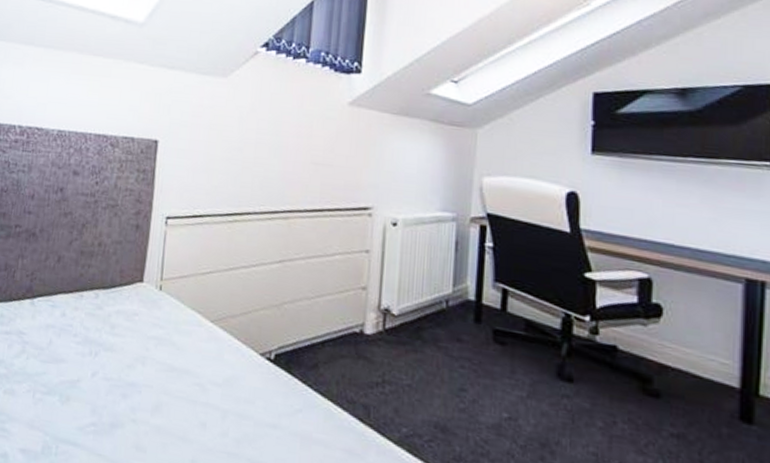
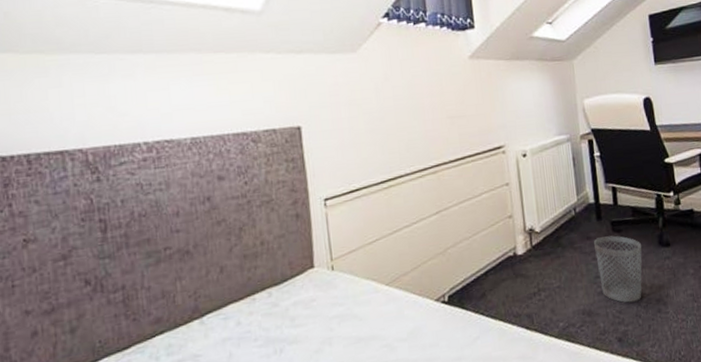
wastebasket: none [465,343,532,437] -> present [594,235,642,303]

